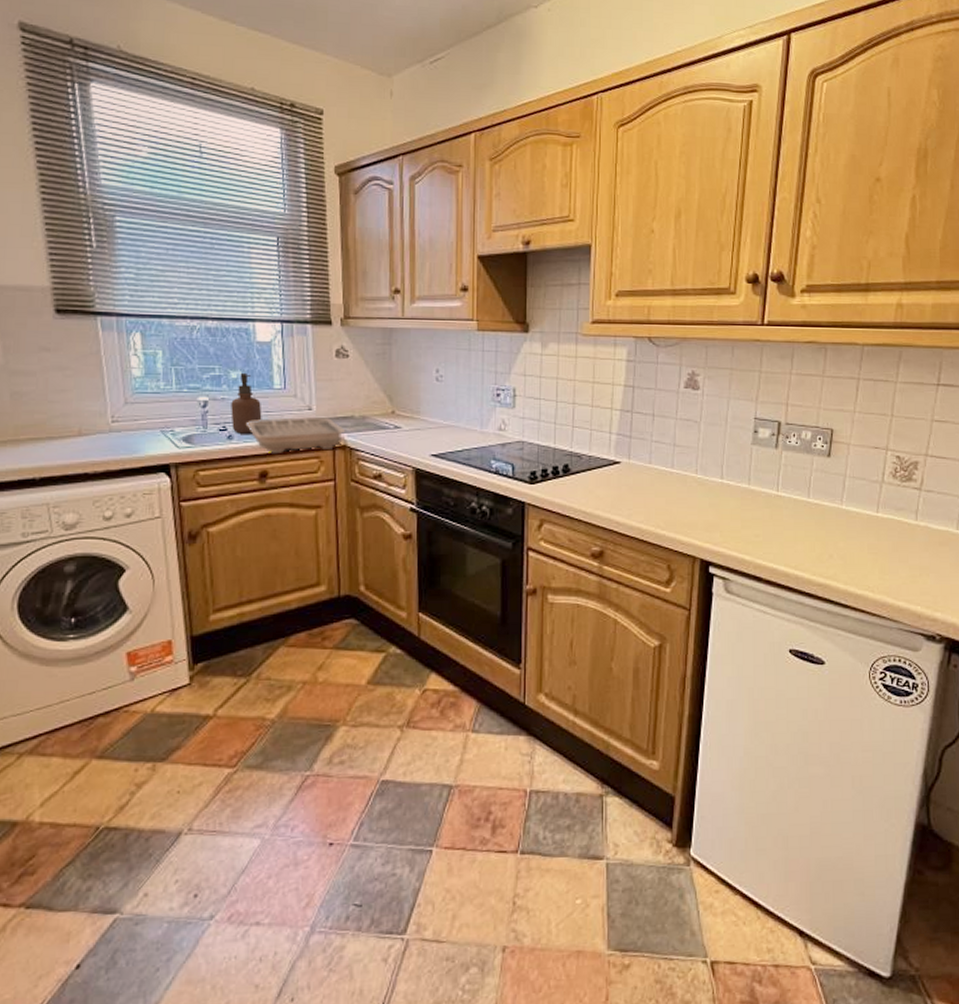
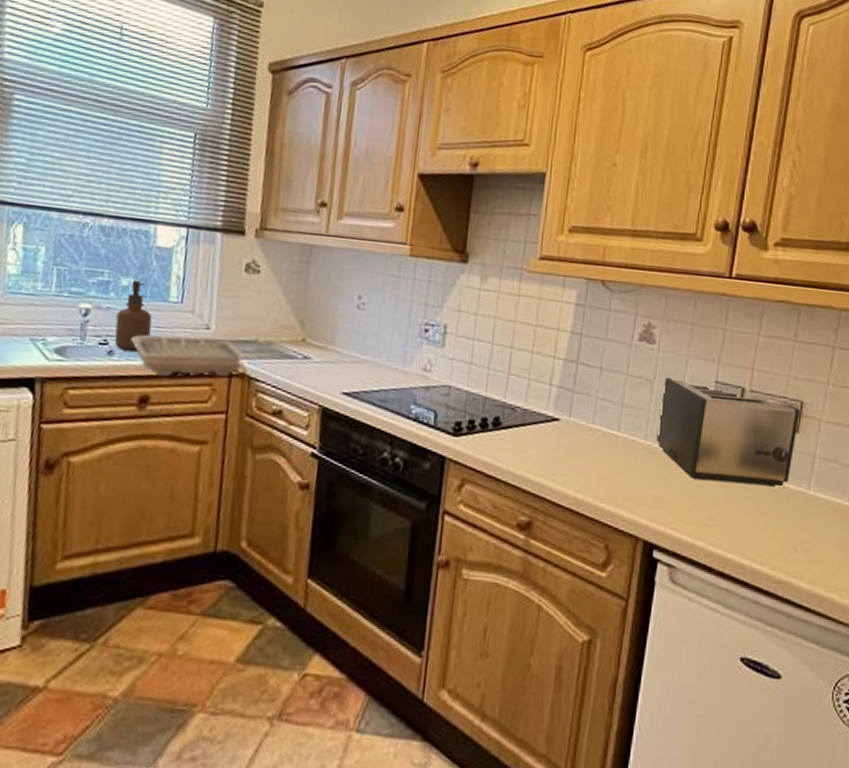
toaster: none [706,417,831,505] -> present [656,376,801,487]

